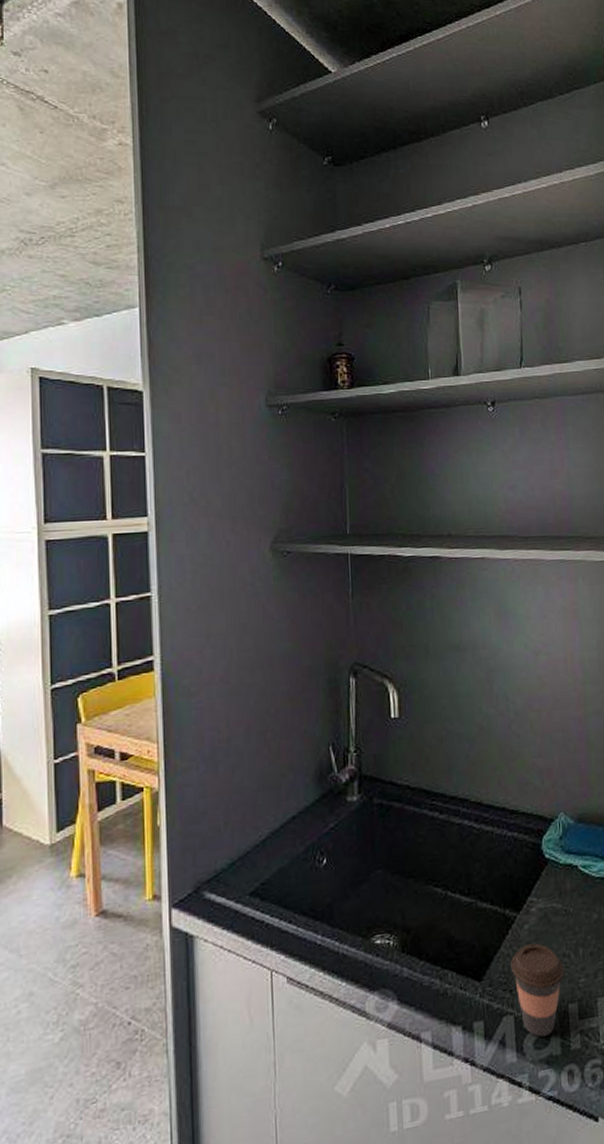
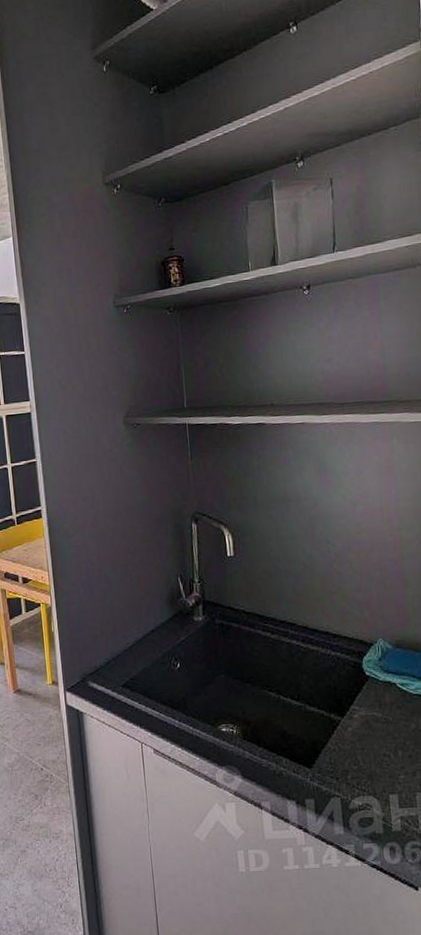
coffee cup: present [511,943,565,1037] -> none [337,743,386,818]

